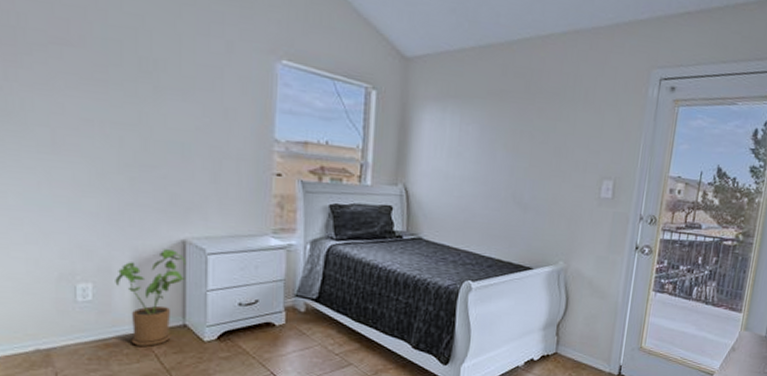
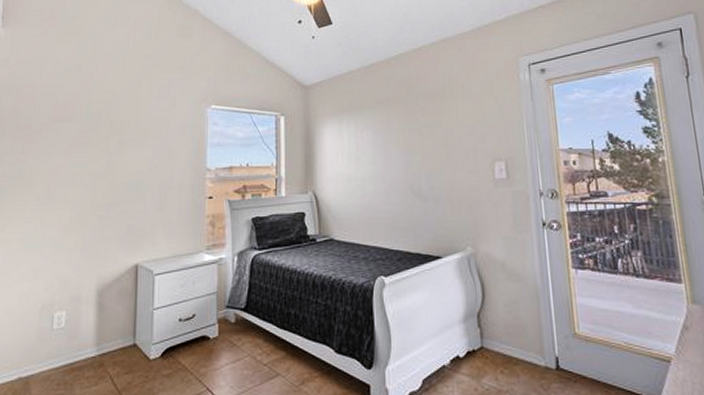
house plant: present [115,249,187,346] -> none [83,274,138,368]

